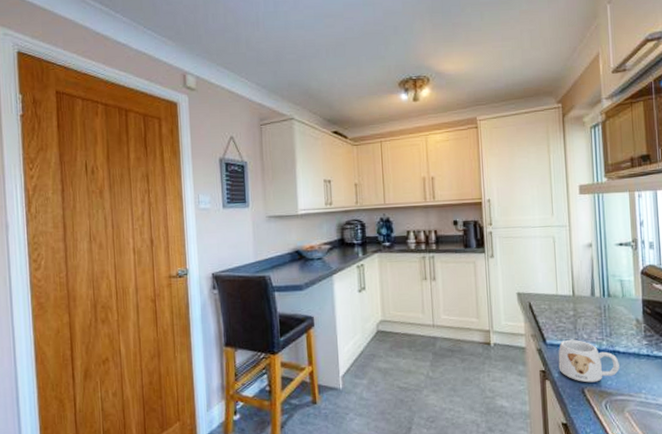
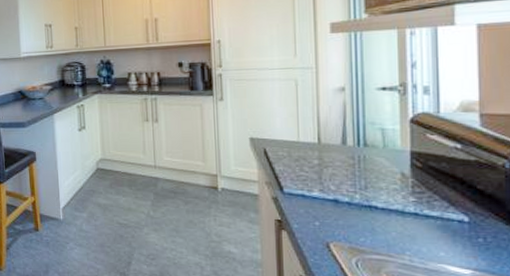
mug: present [558,340,620,383] -> none [297,191,376,238]

